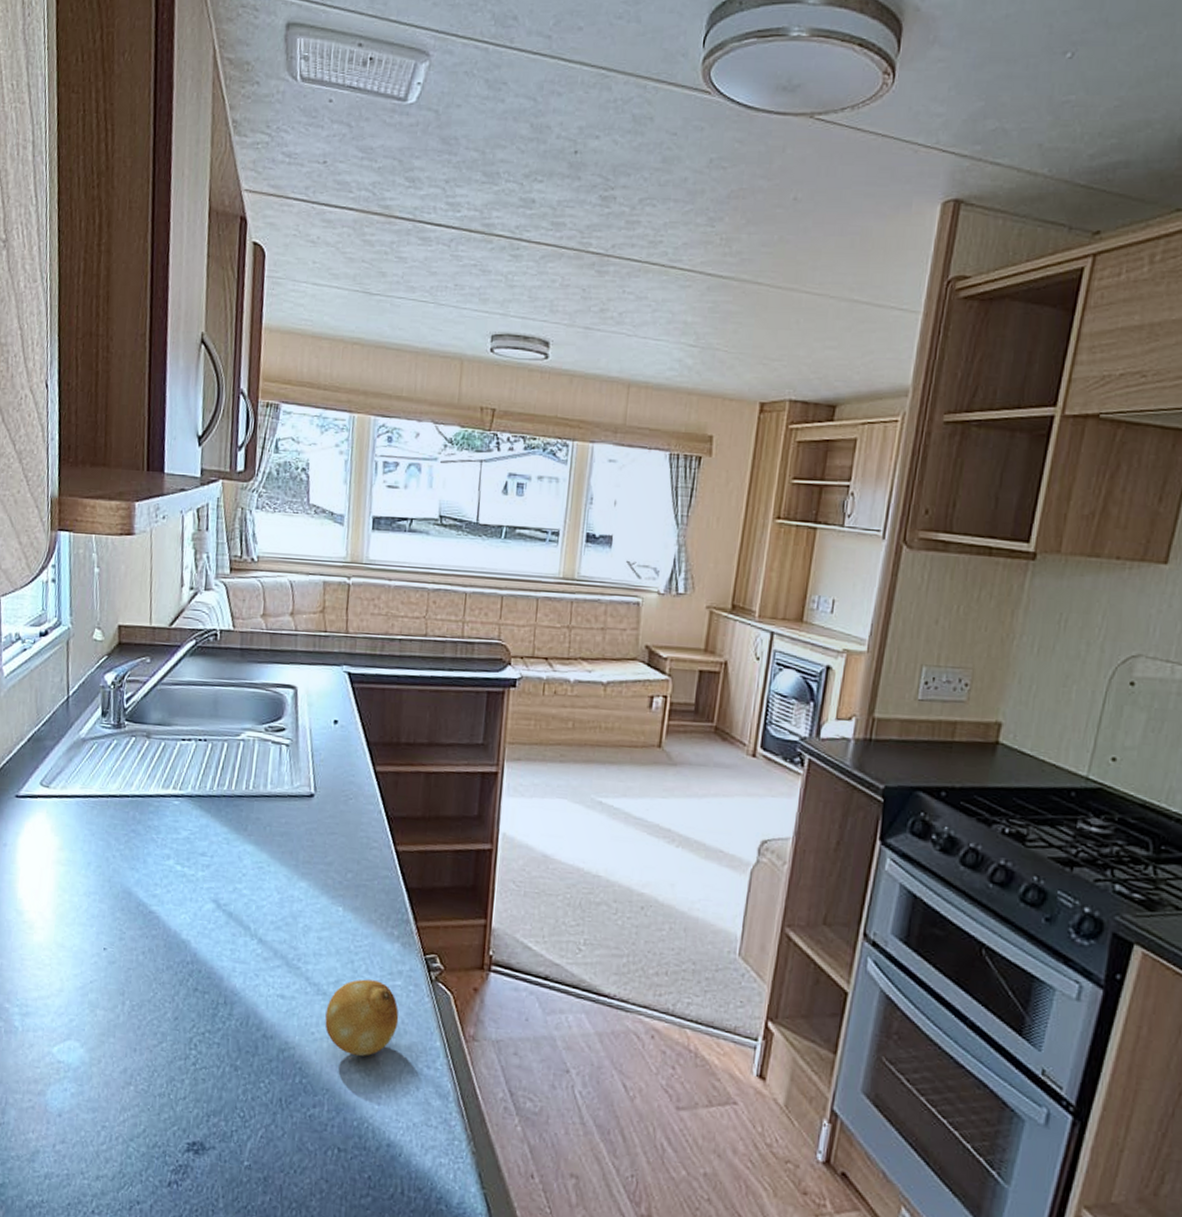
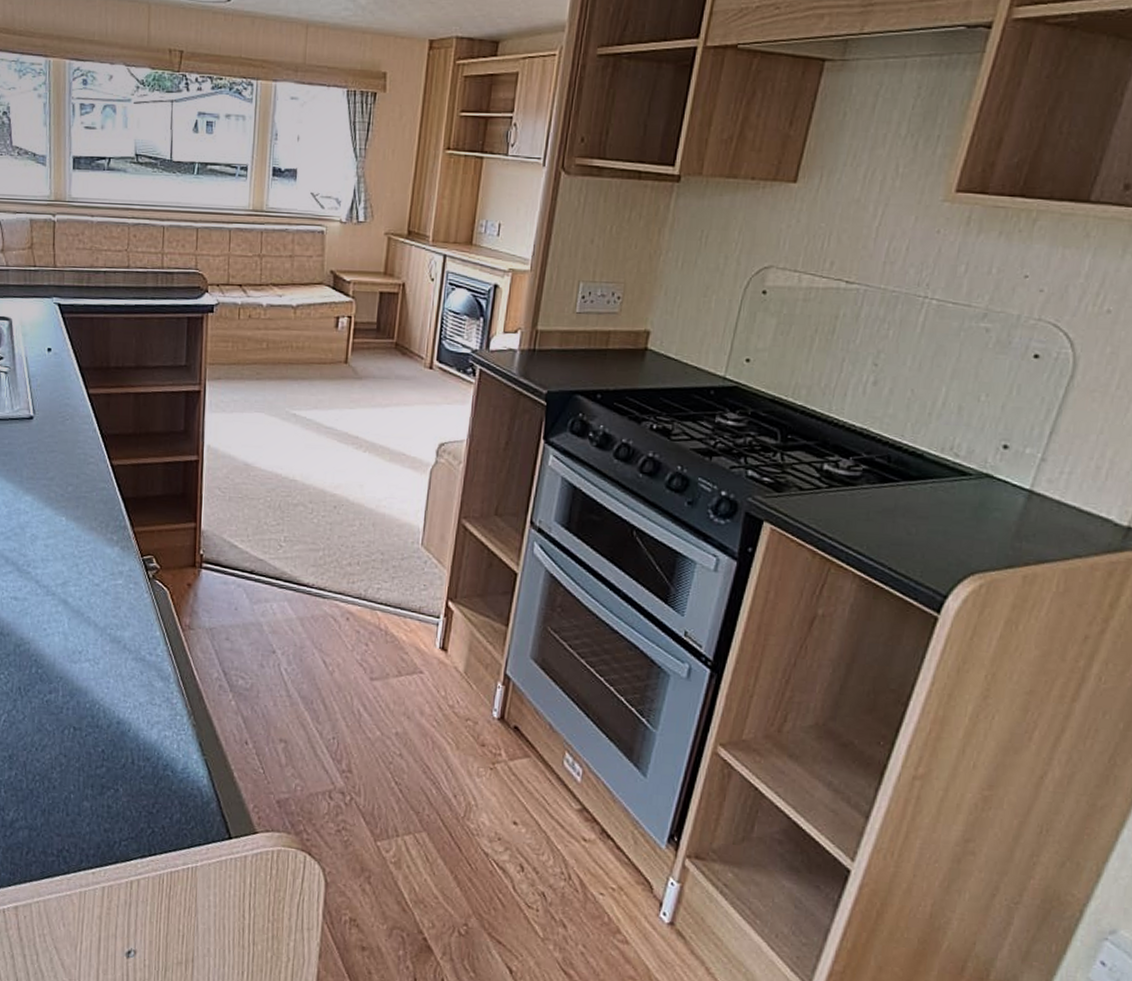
fruit: present [325,979,399,1056] -> none [55,580,122,647]

